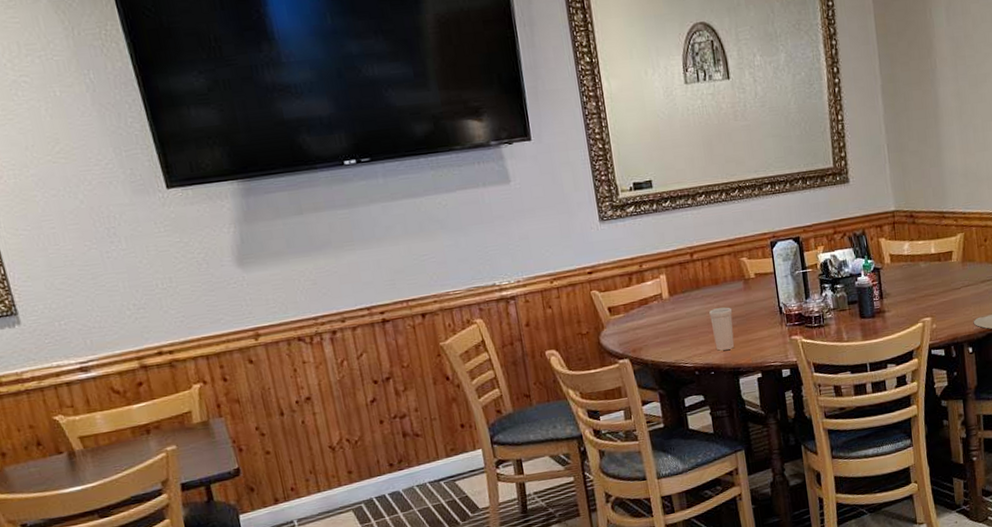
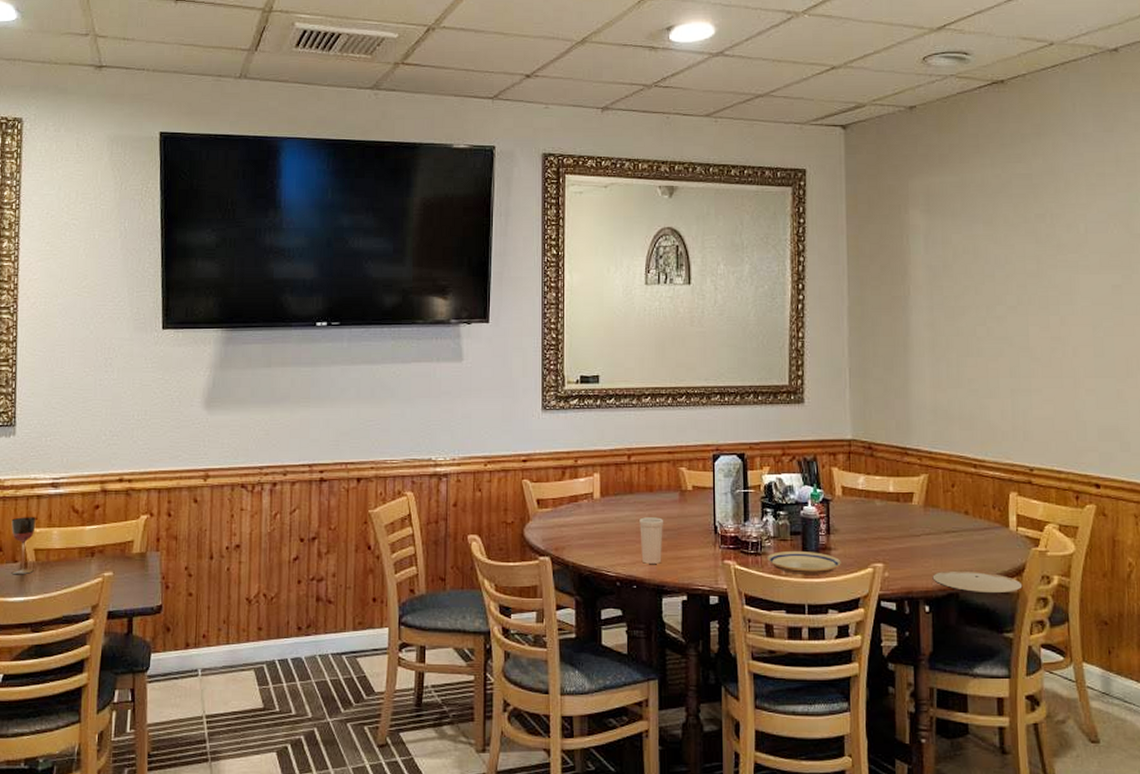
wineglass: none [43,405,85,466] -> present [11,517,36,575]
plate: none [829,316,895,339] -> present [767,550,841,575]

